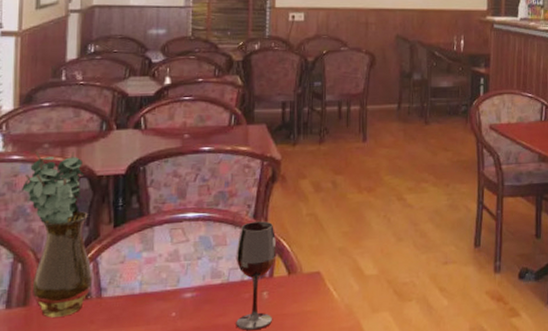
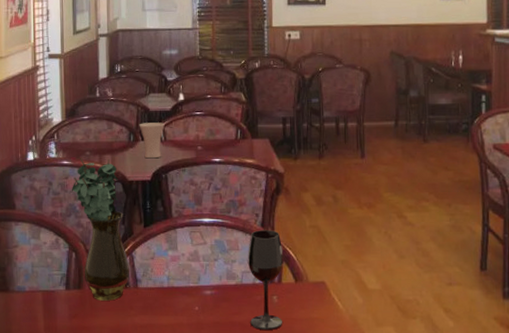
cup: none [114,109,146,150] -> present [139,122,165,159]

